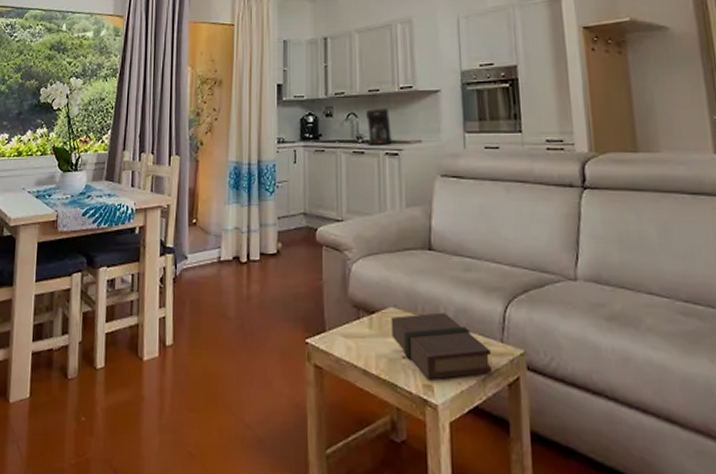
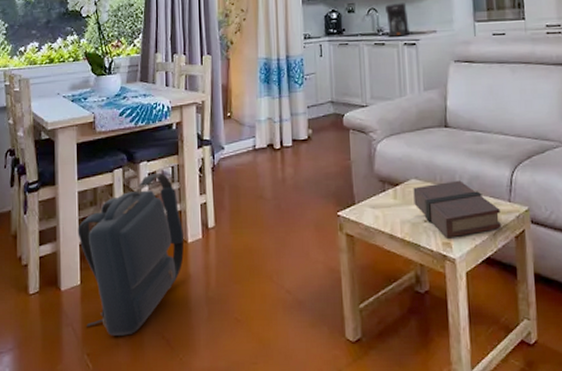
backpack: none [31,281,140,460] -> present [78,173,185,336]

